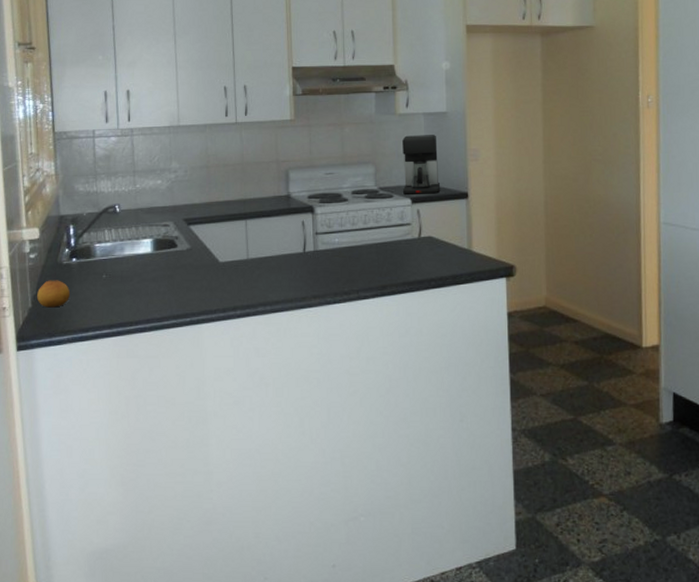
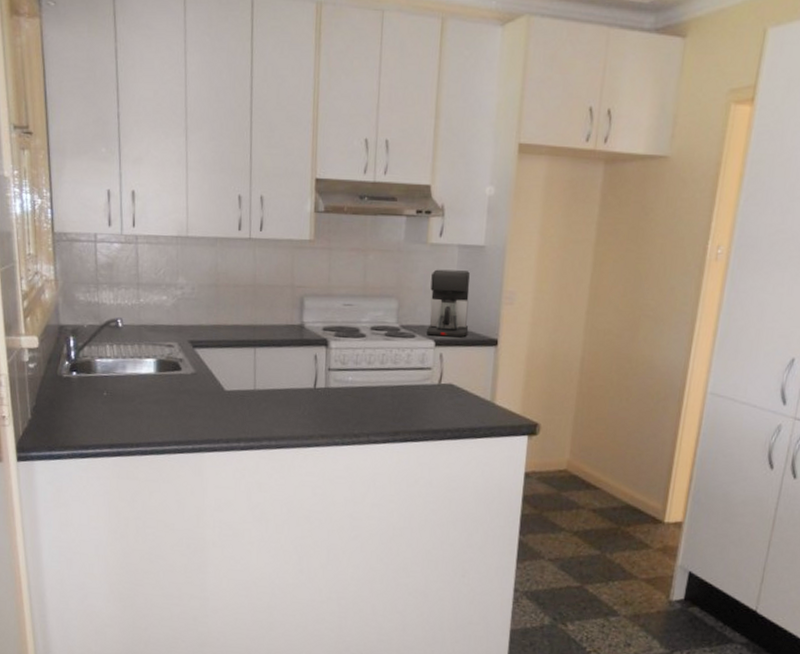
fruit: present [37,280,71,308] -> none [37,392,71,421]

